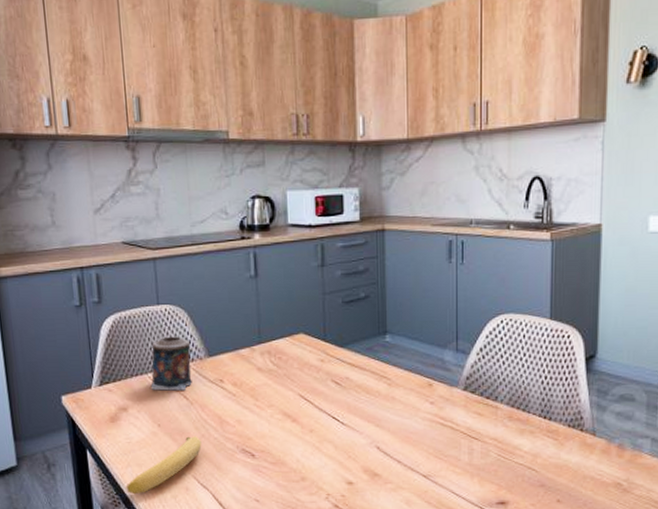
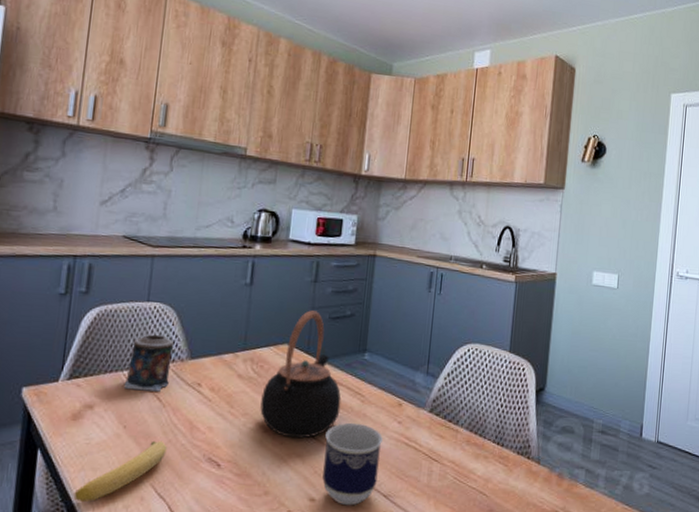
teapot: none [284,296,367,426] -> present [260,310,342,439]
cup: none [355,406,415,487] -> present [322,422,383,506]

